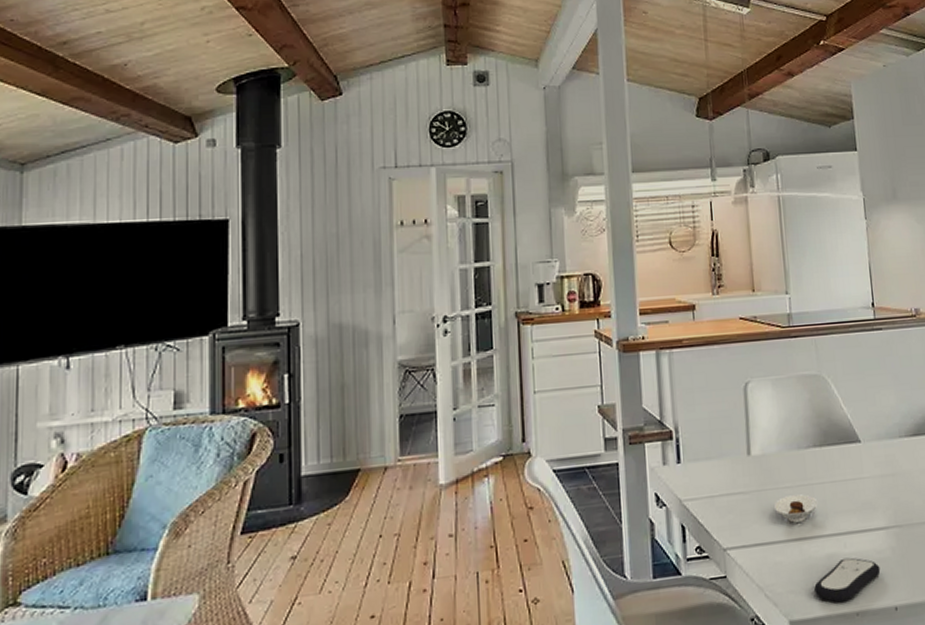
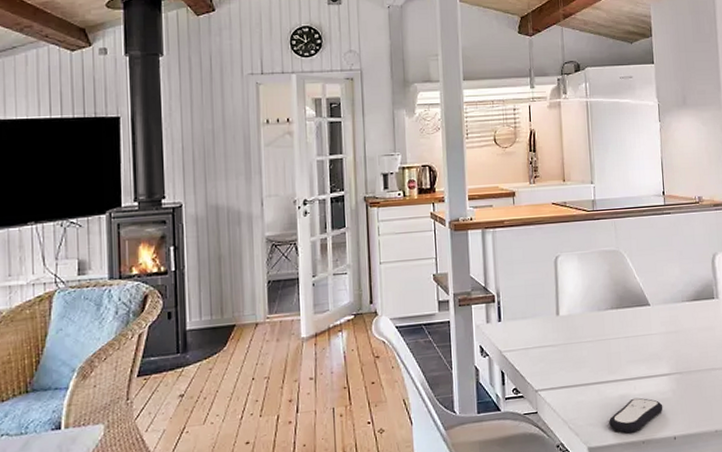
saucer: present [774,494,818,523] -> none [578,347,614,370]

